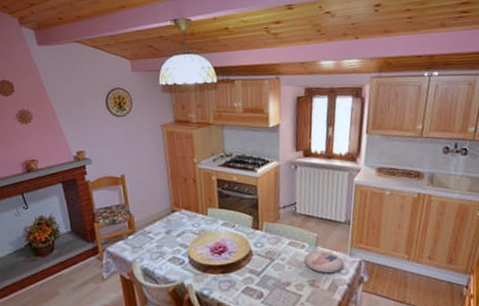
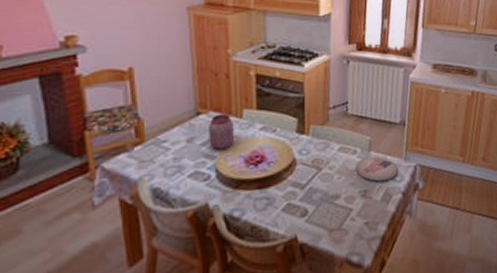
jar: none [182,211,201,240] -> present [209,113,234,150]

